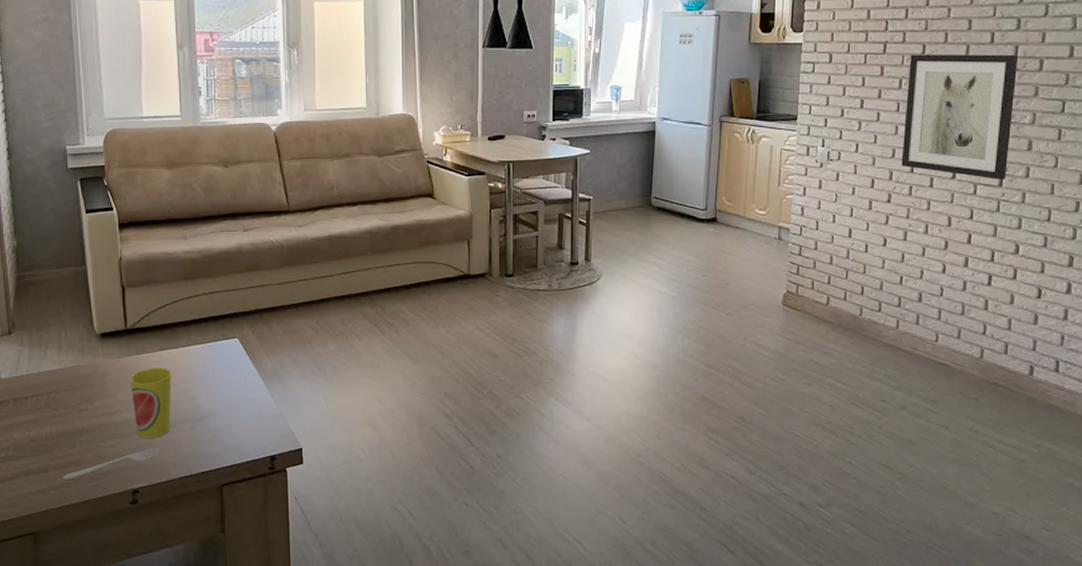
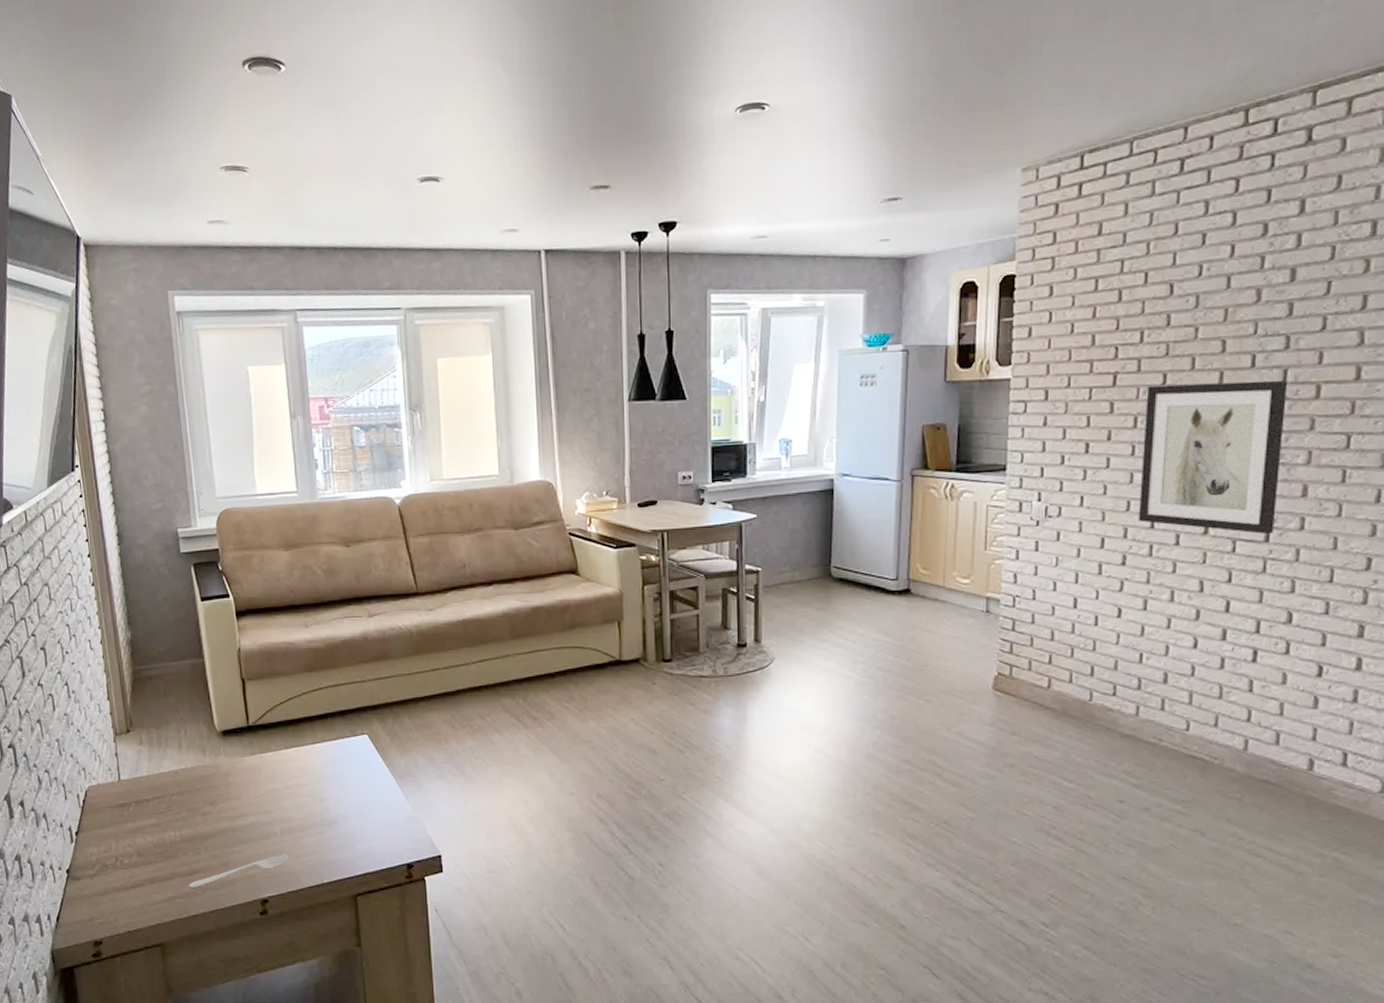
cup: present [130,368,172,439] -> none [254,767,299,845]

